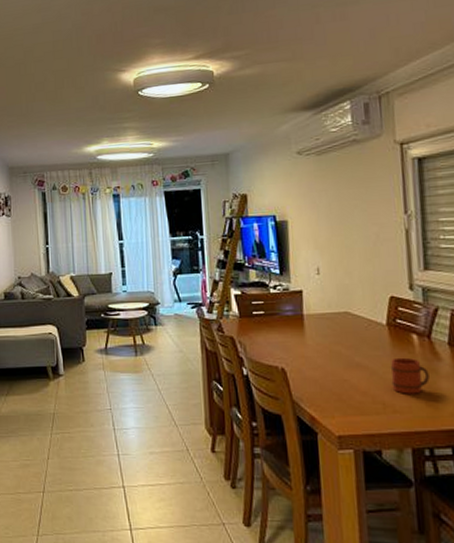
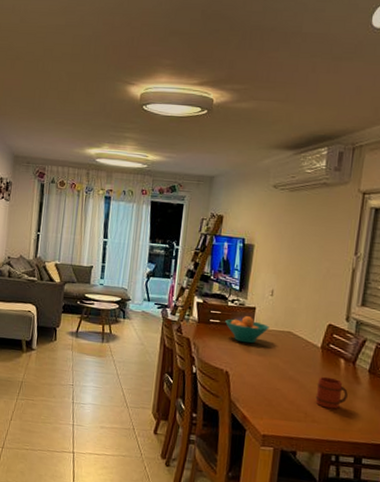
fruit bowl: none [270,302,323,333] -> present [225,316,270,344]

